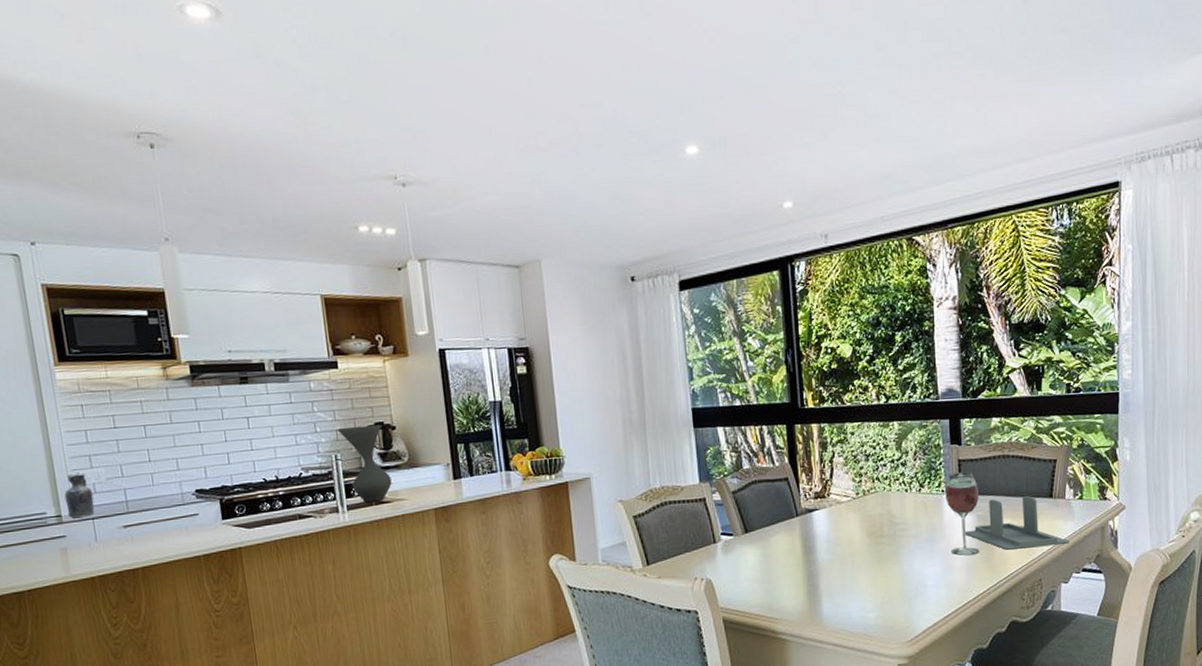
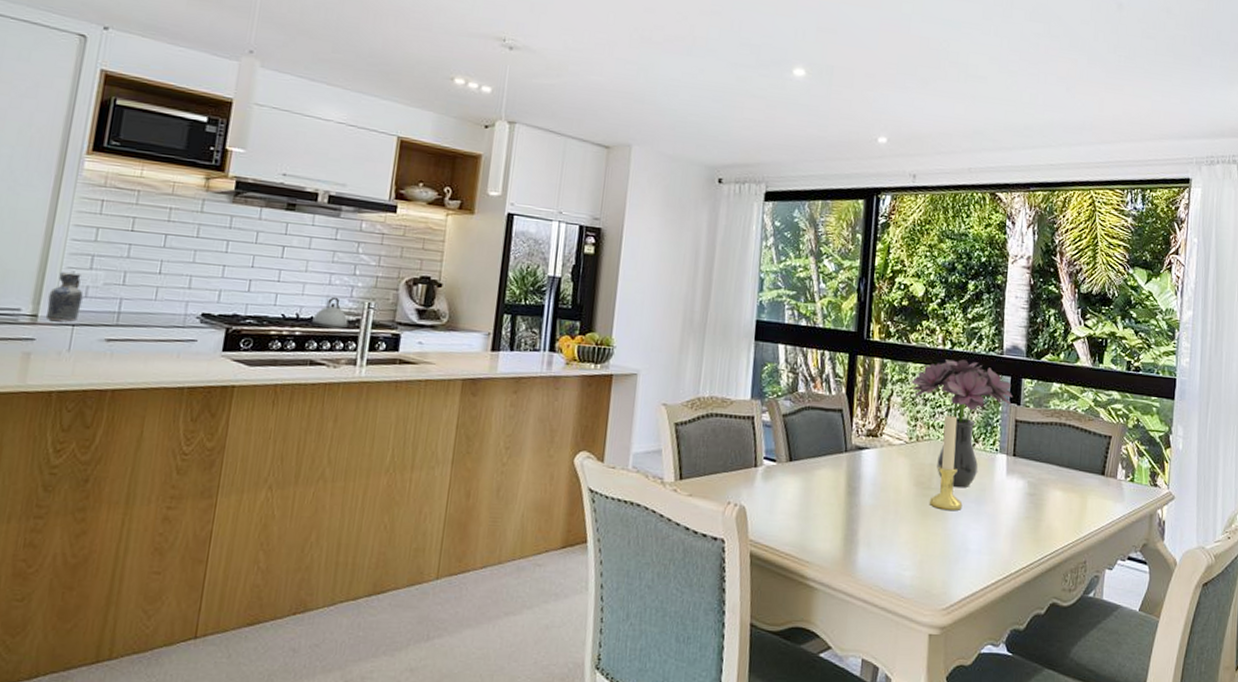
kettle: none [289,455,323,485] -> present [310,296,349,329]
decorative vase: present [337,424,392,504] -> none [378,275,427,362]
flower arrangement: none [851,411,953,532] -> present [911,359,1012,488]
candle holder: none [883,464,916,554] -> present [929,413,963,511]
wineglass: present [945,472,979,556] -> none [998,433,1032,524]
napkin holder: present [964,495,1070,550] -> none [1013,467,1118,528]

